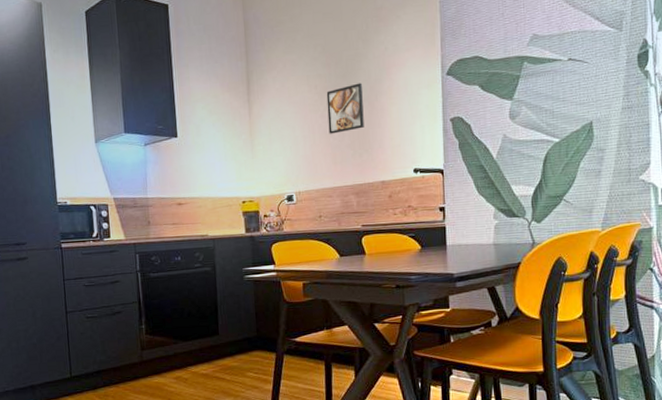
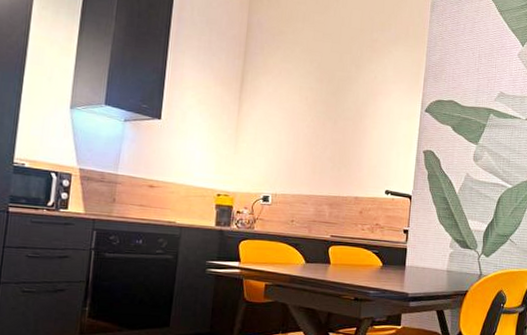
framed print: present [326,83,364,134] -> none [312,102,350,145]

